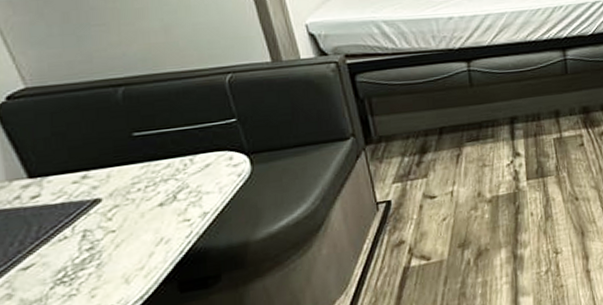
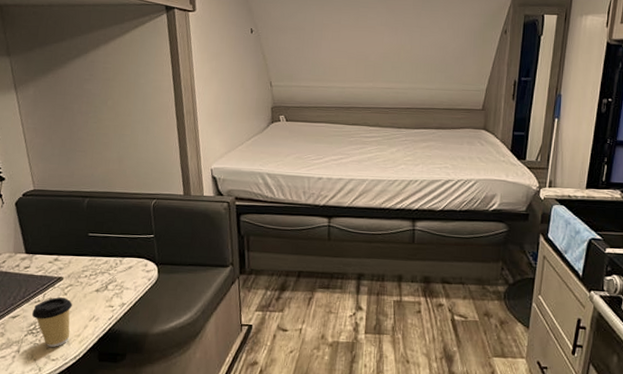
coffee cup: none [56,224,128,295] -> present [31,297,72,348]

